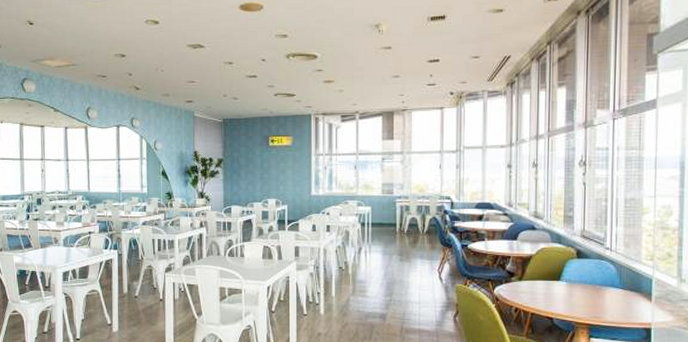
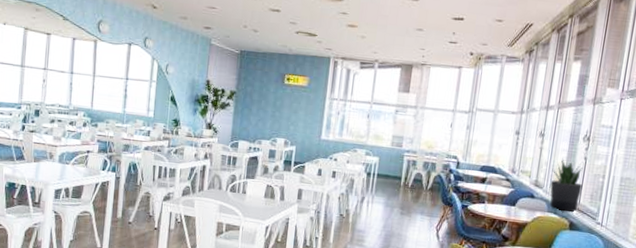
planter: none [550,186,585,239] -> present [550,158,583,212]

